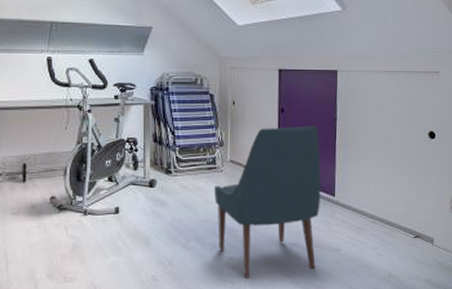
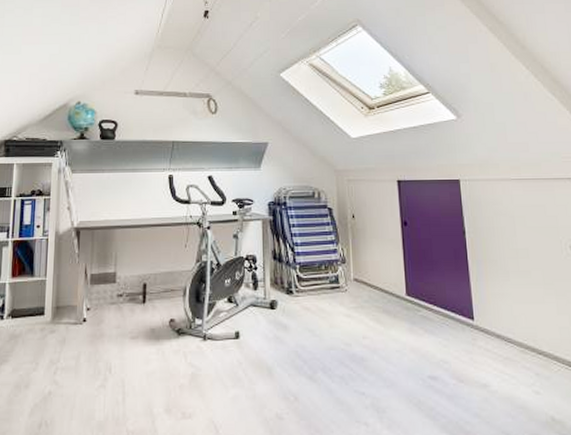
chair: present [214,126,321,279] -> none [338,239,462,420]

